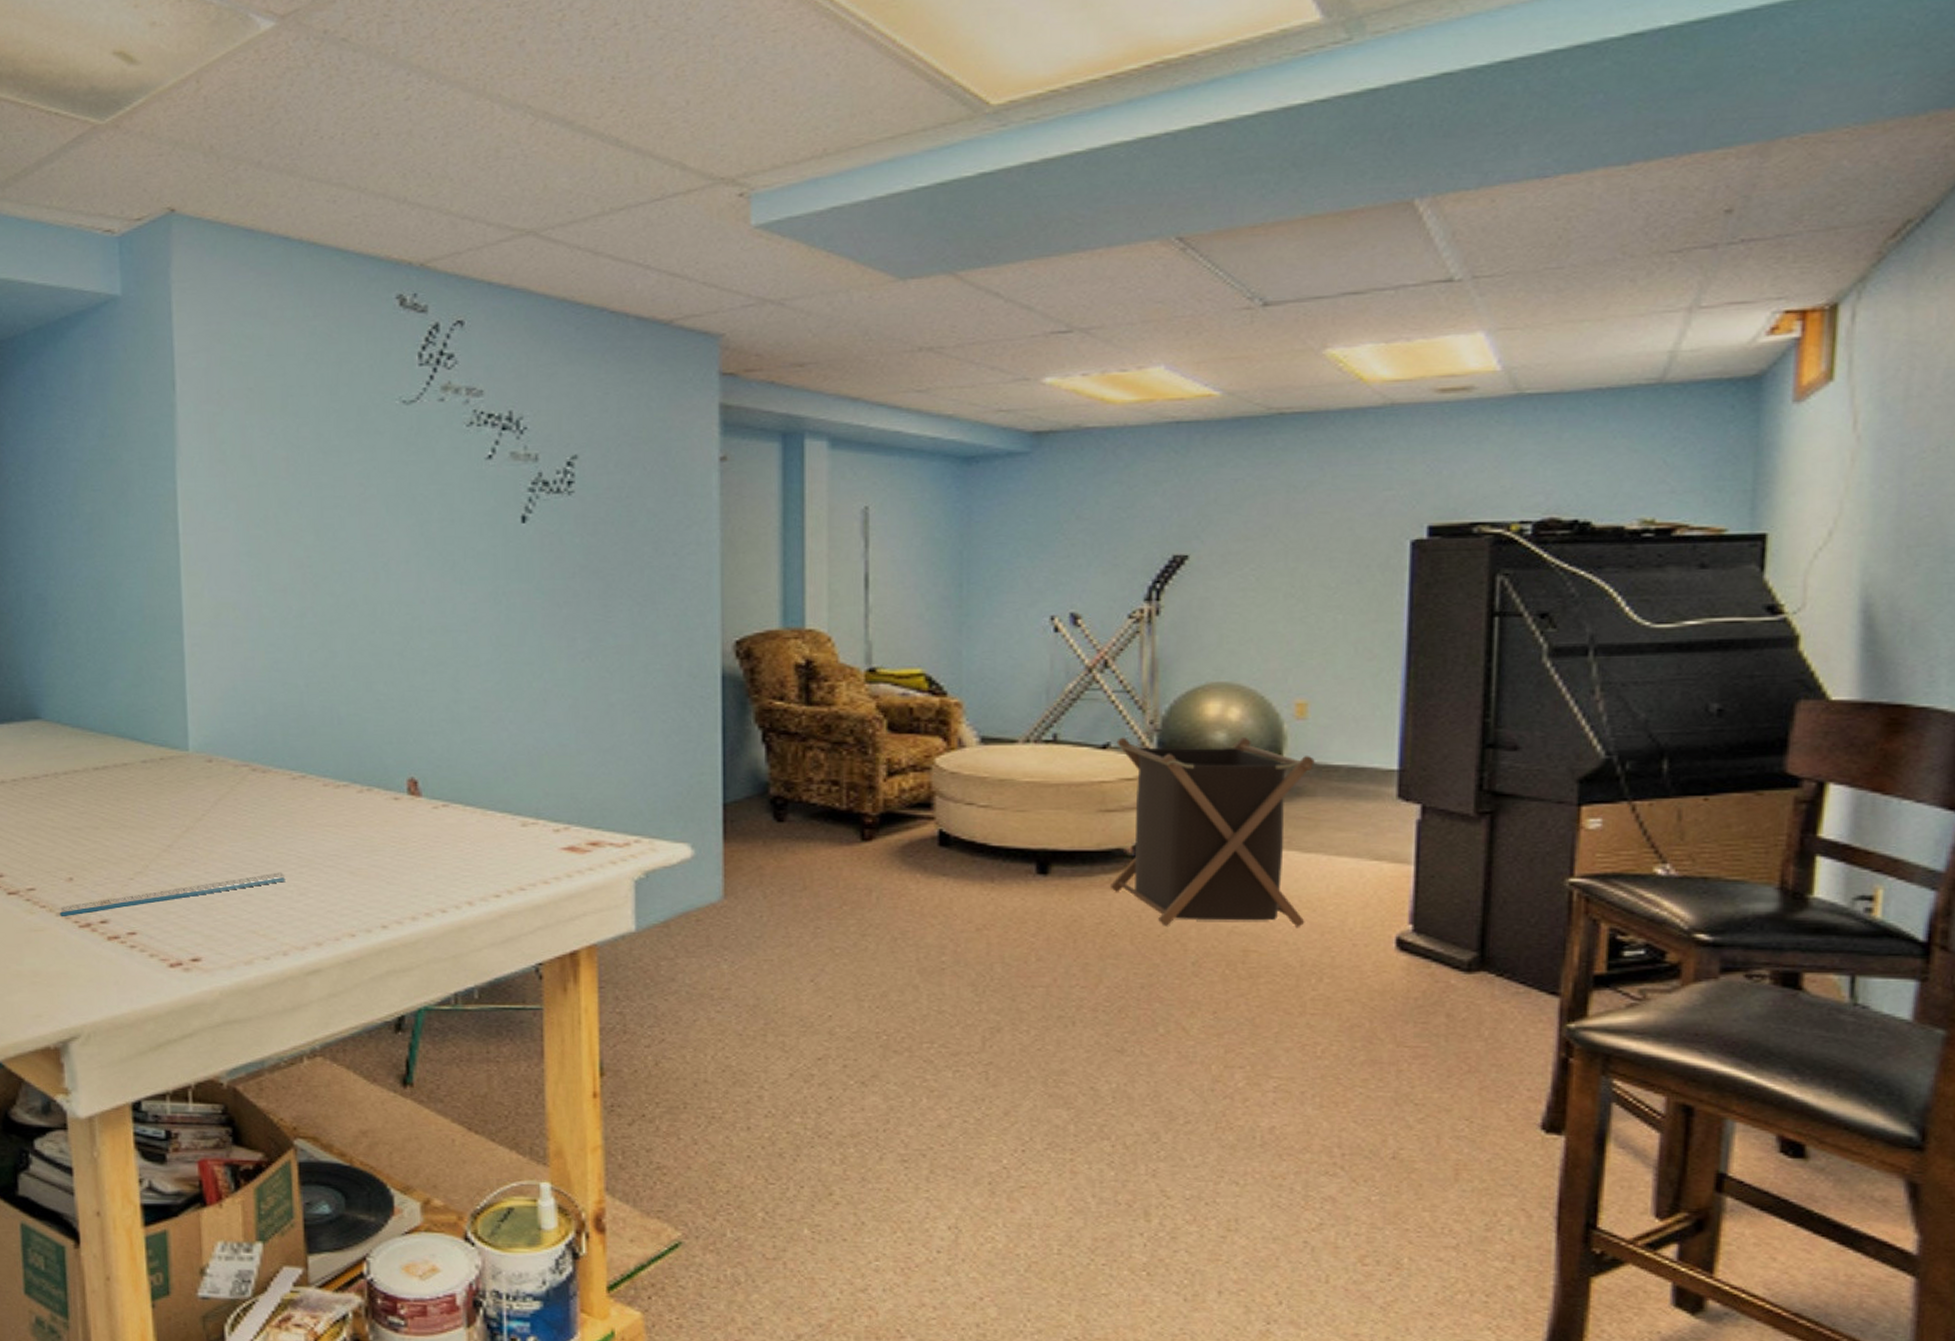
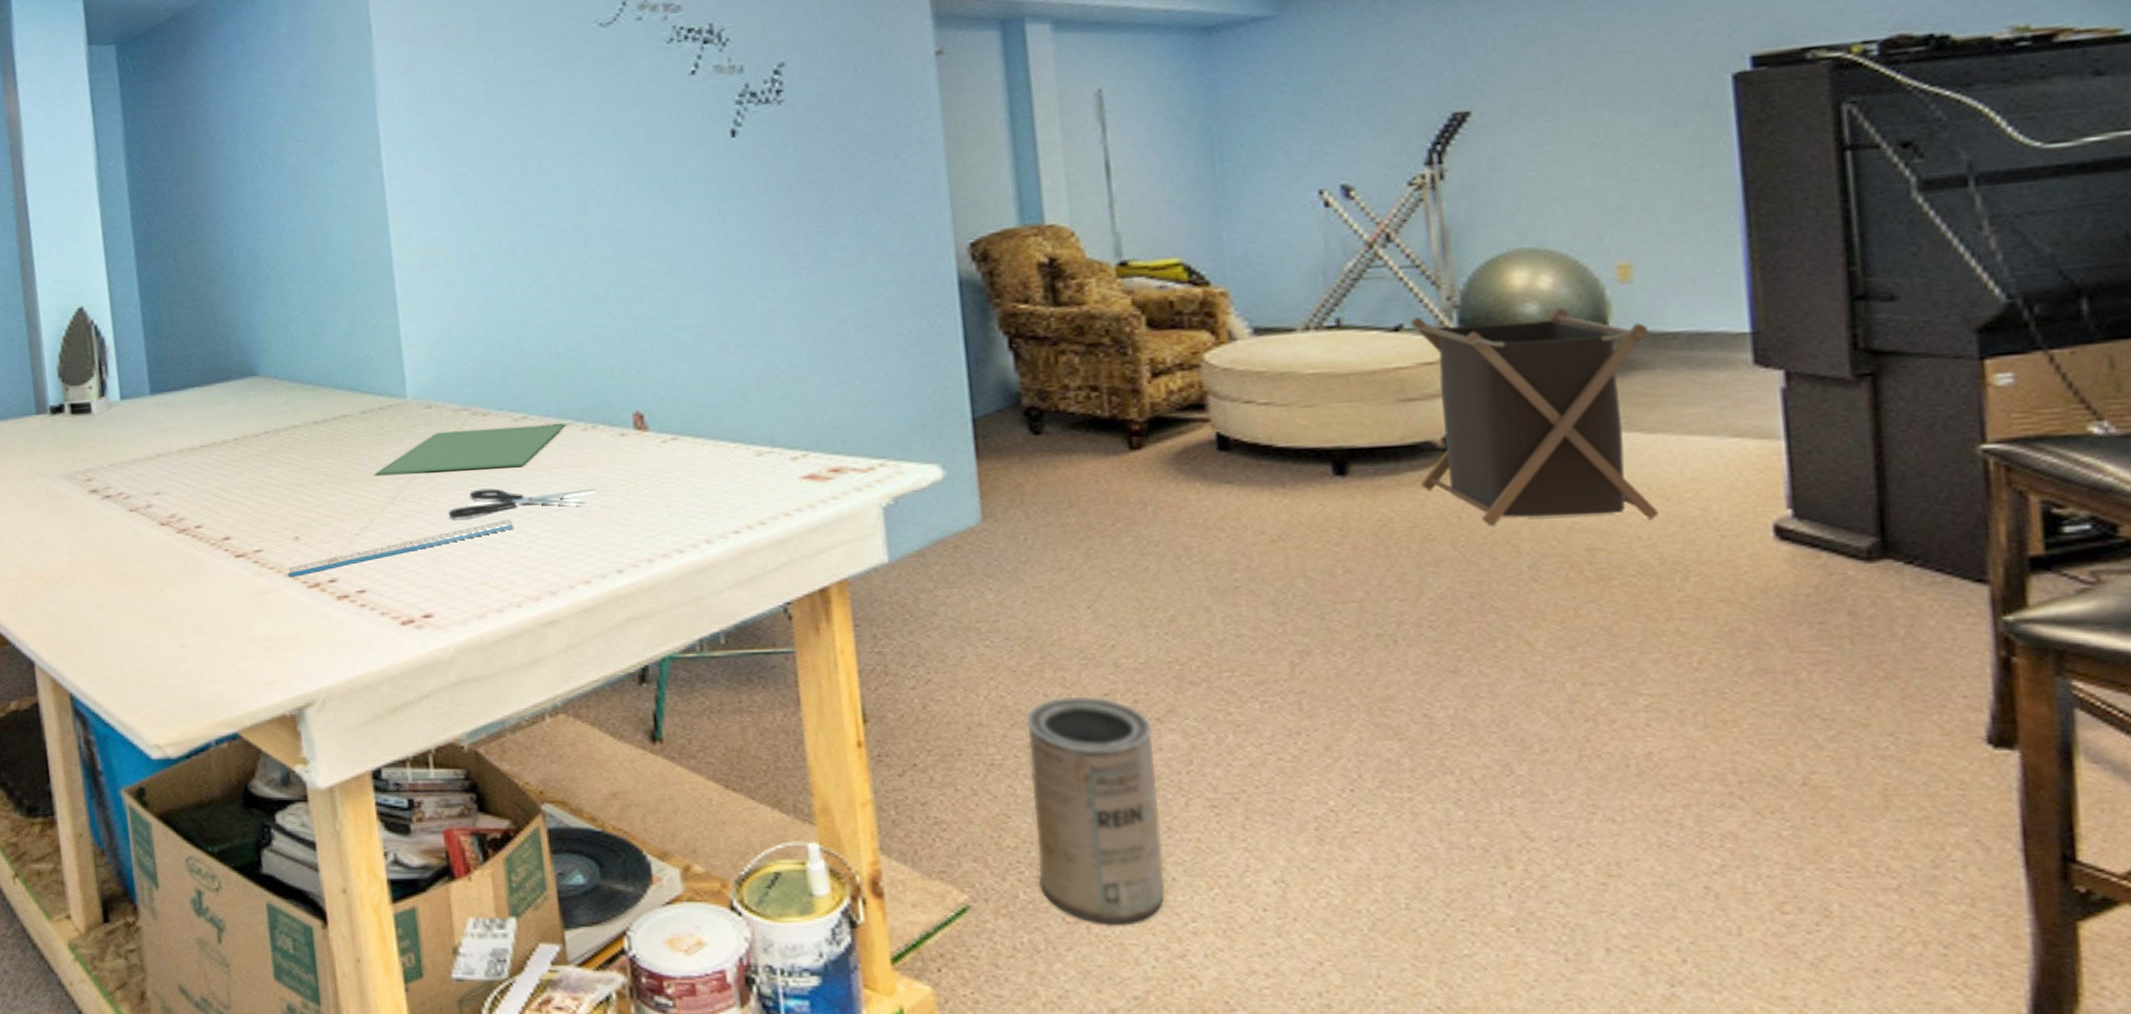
fabric swatch: none [152,784,344,824] -> present [375,422,567,476]
scissors: none [222,842,367,869] -> present [448,488,596,519]
paint can: none [744,1059,858,1262] -> present [1026,696,1166,925]

